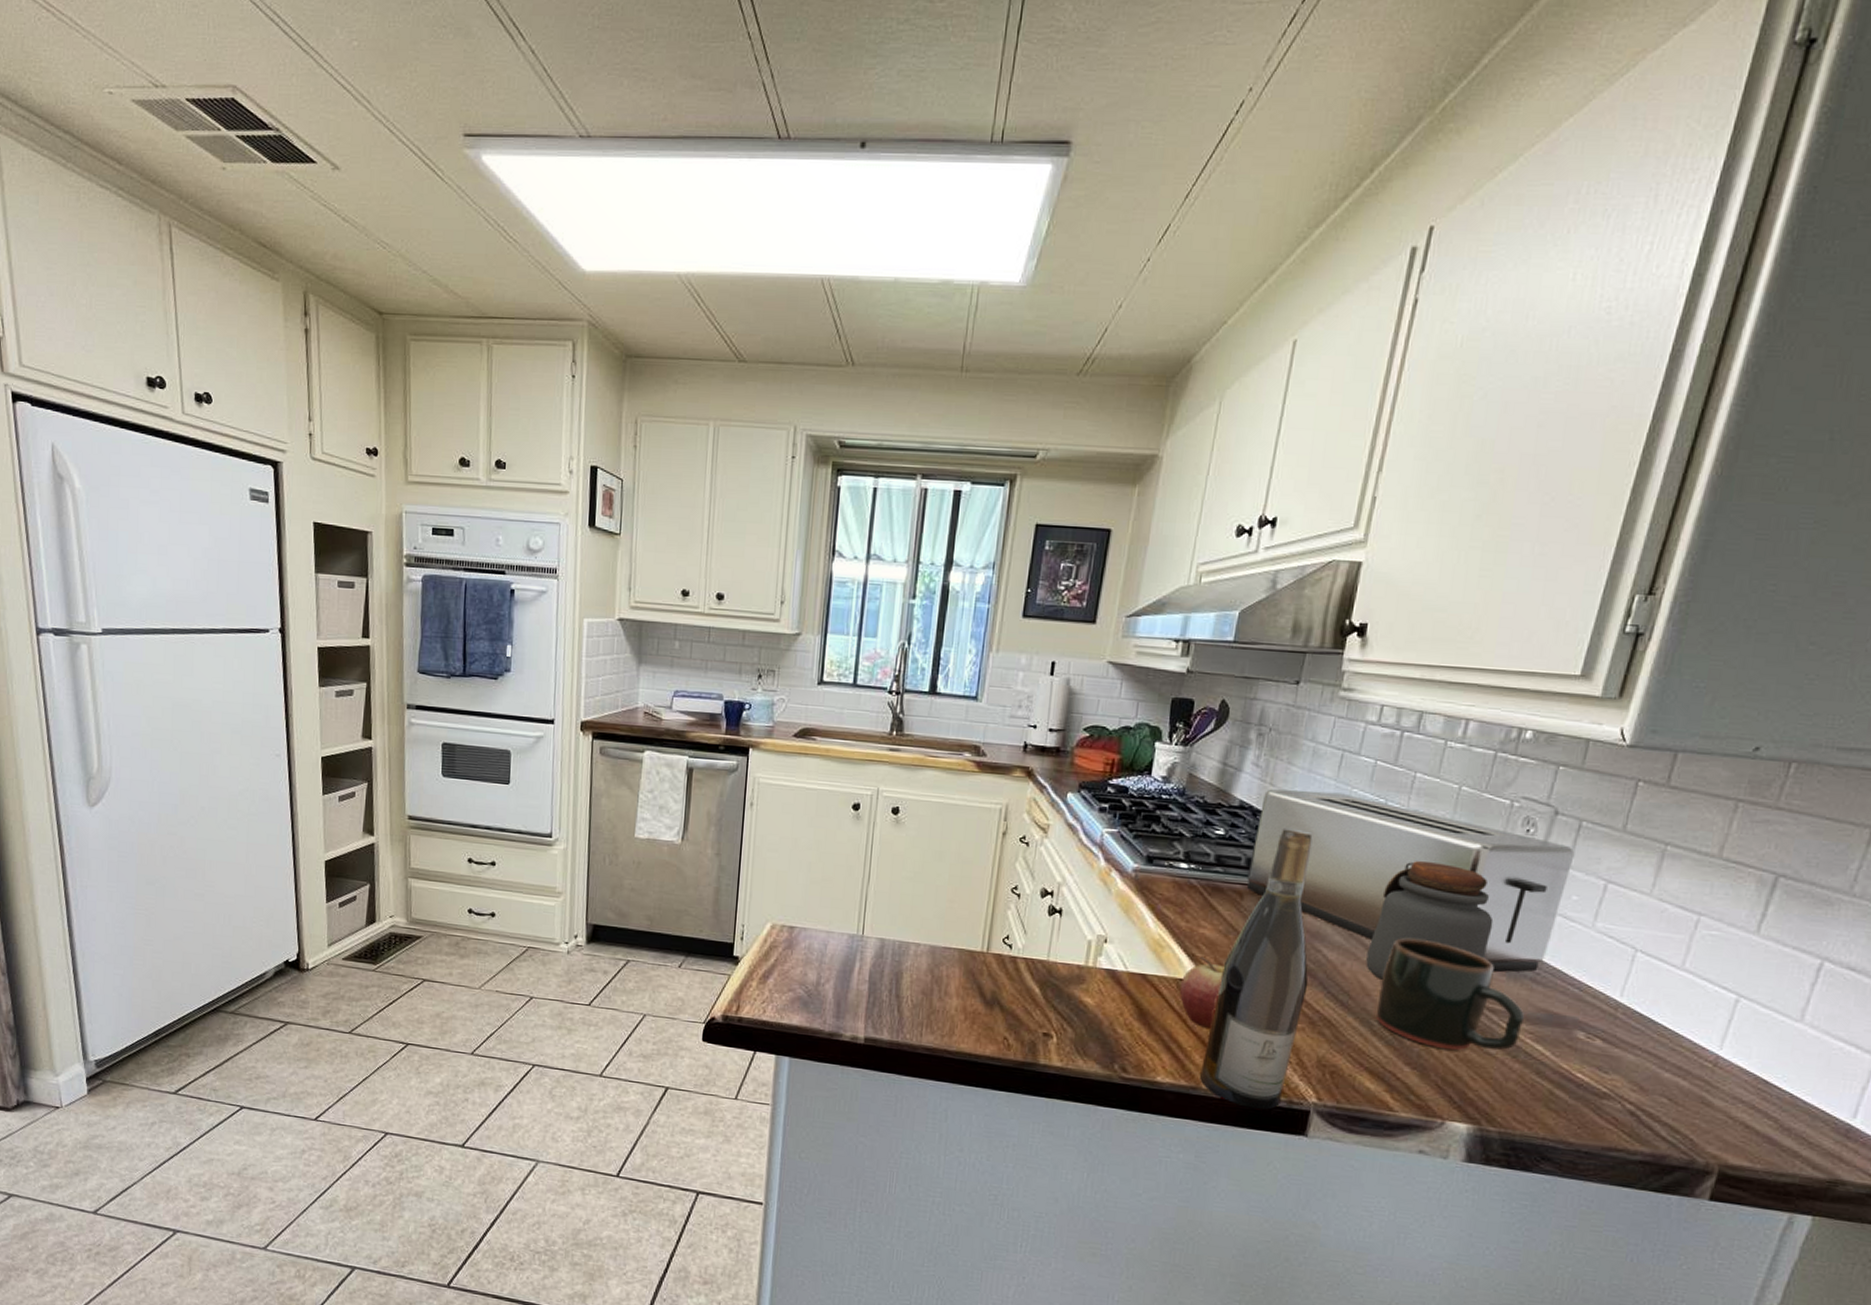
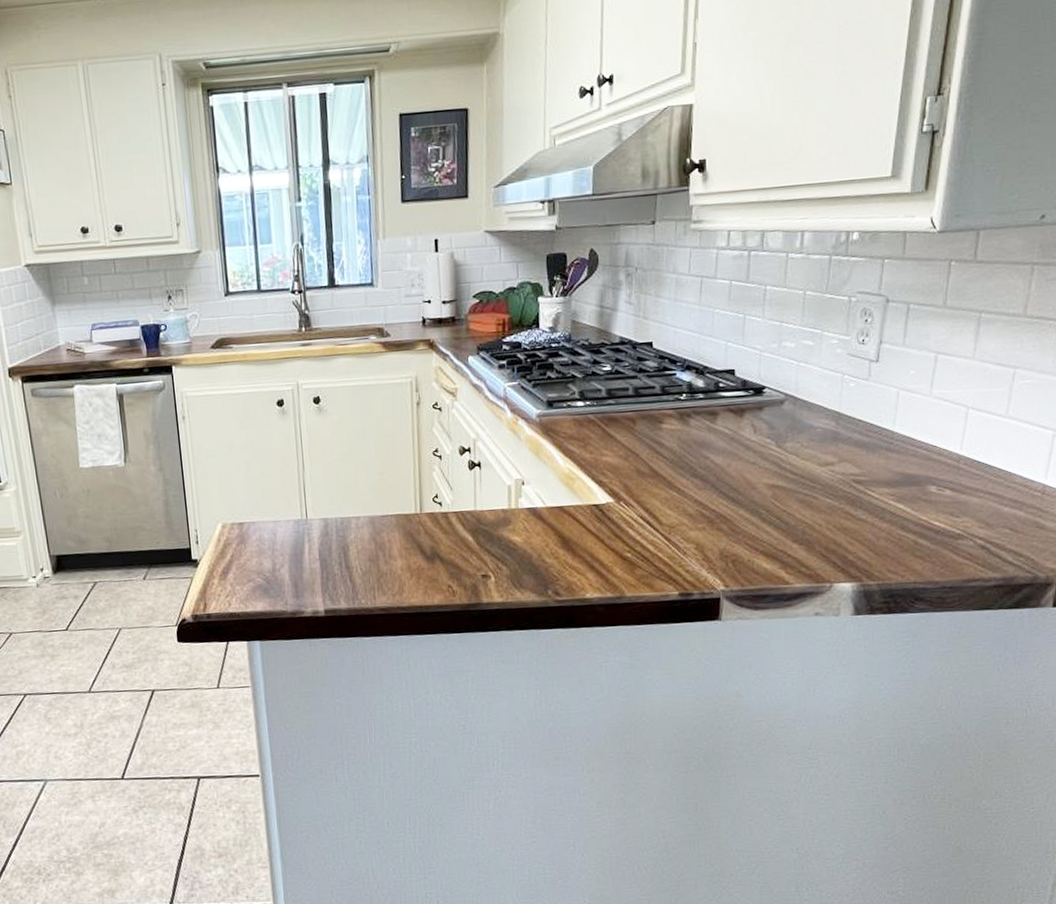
fruit: present [1180,956,1225,1030] -> none [594,481,629,545]
wine bottle: present [1200,827,1313,1110] -> none [623,353,702,606]
toaster: present [1247,789,1575,973] -> none [636,315,907,449]
jar: present [1366,861,1494,981] -> none [748,362,849,474]
mug: present [1377,938,1525,1050] -> none [762,431,886,523]

